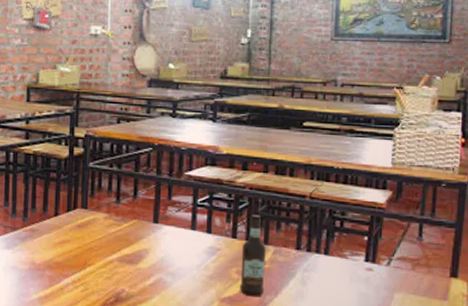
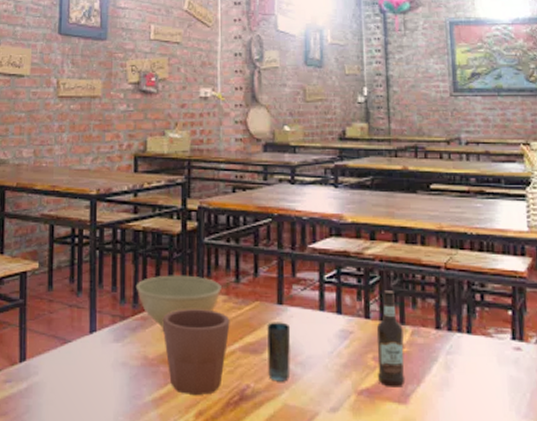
bowl: none [25,194,103,242] -> present [135,275,221,331]
cup: none [49,223,110,296] -> present [162,309,230,396]
cup: none [142,237,164,288] -> present [267,322,291,382]

